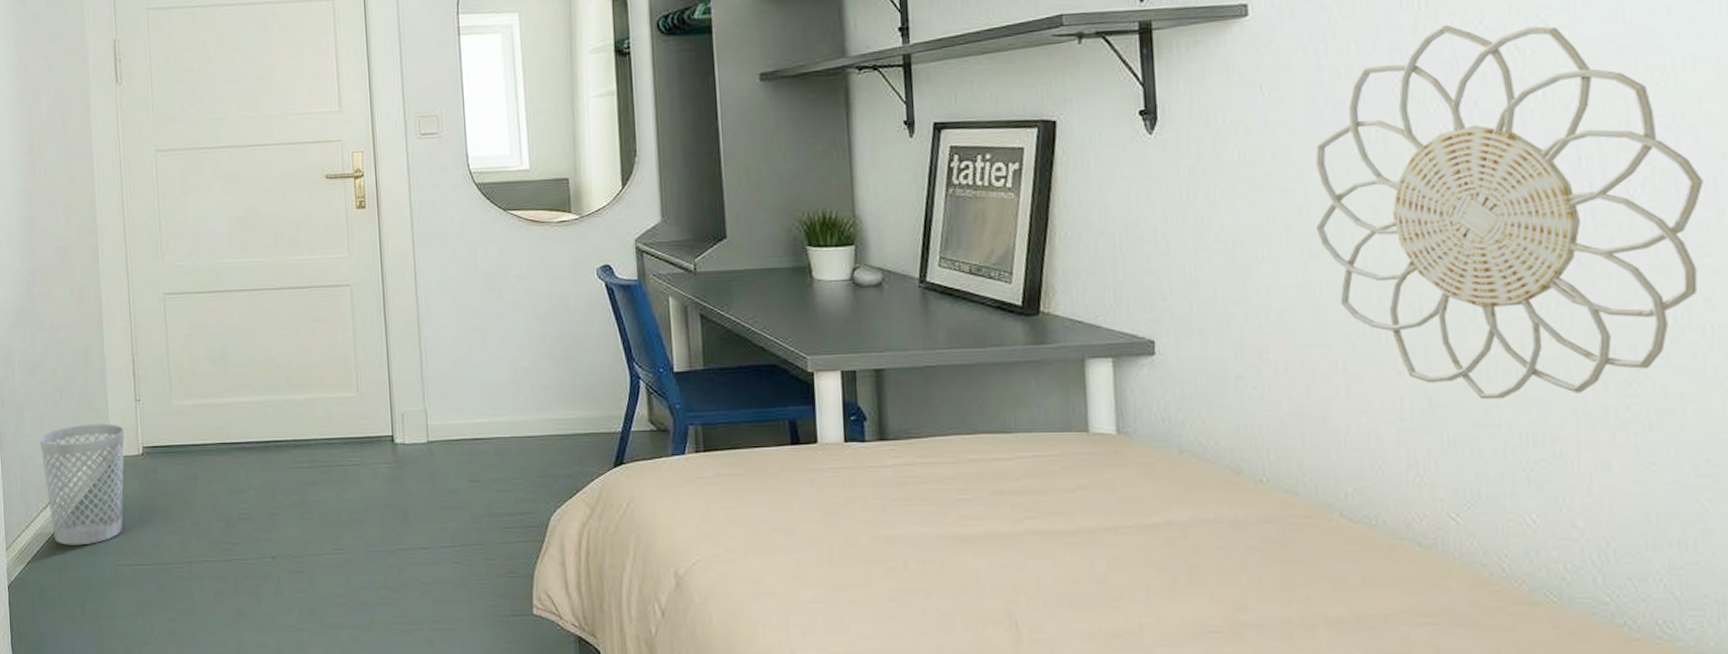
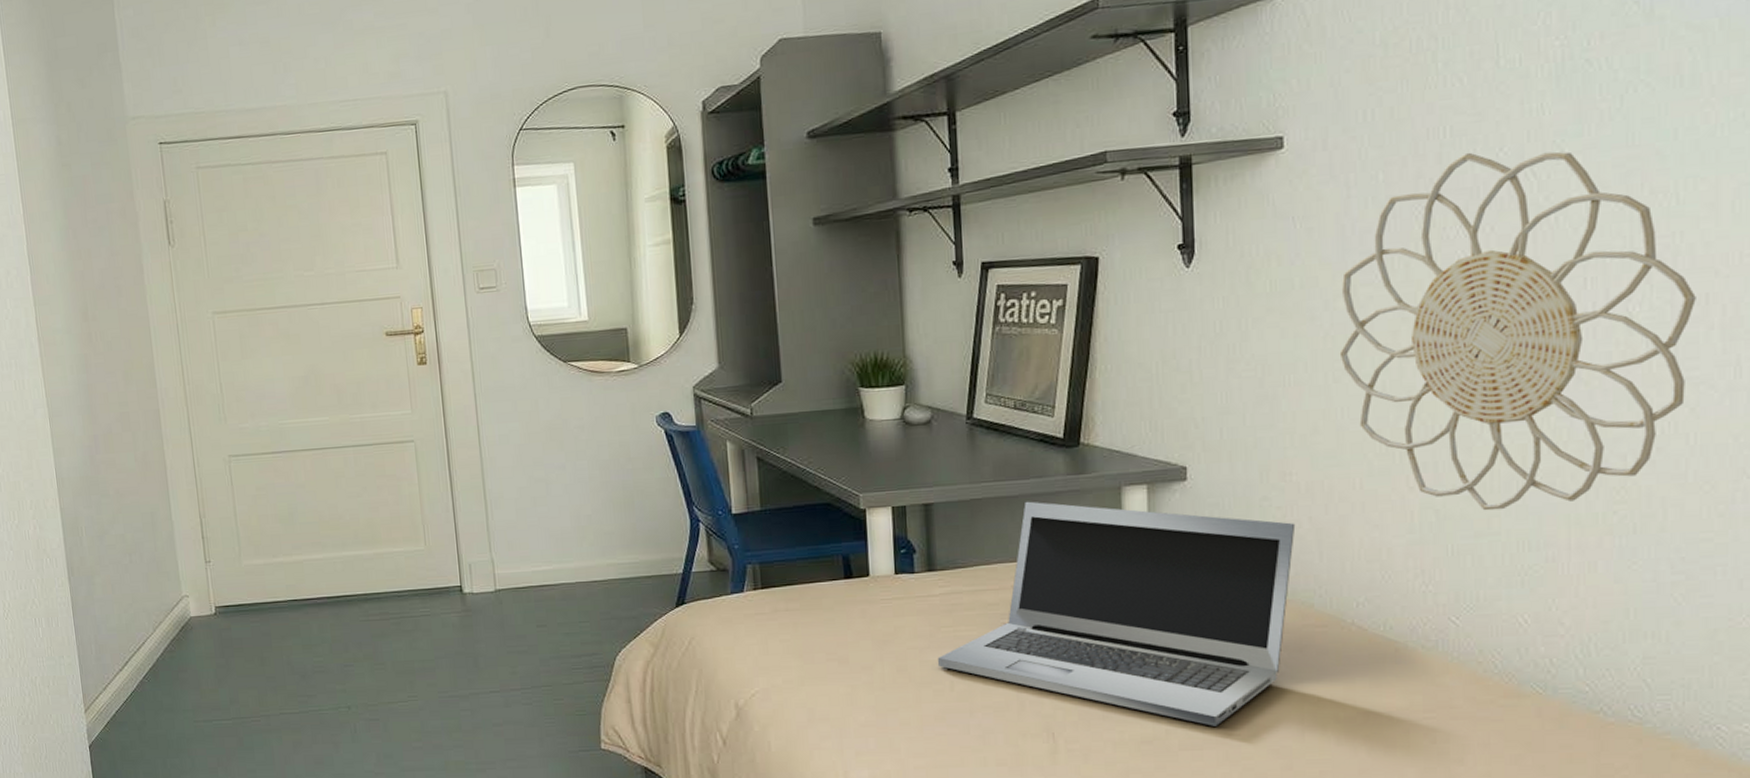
wastebasket: present [39,424,125,546] -> none [111,585,199,705]
laptop: none [889,370,1275,621] -> present [937,501,1296,726]

